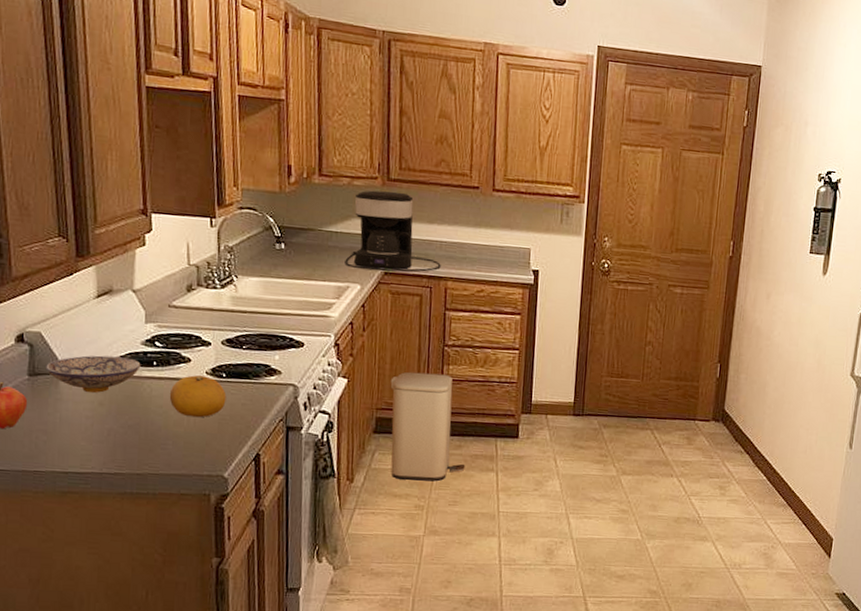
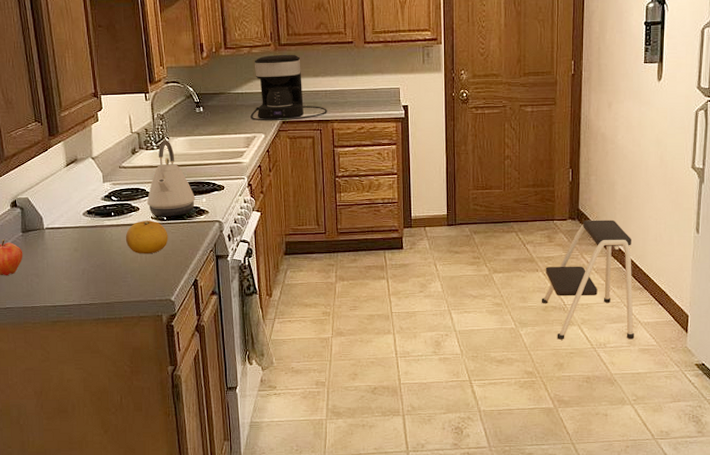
bowl: present [46,355,141,393] -> none [34,211,103,241]
kettle: none [202,278,266,375] -> present [147,139,196,217]
pedal bin: present [390,371,465,482] -> none [294,201,361,291]
step stool: none [673,423,780,560] -> present [541,220,635,340]

